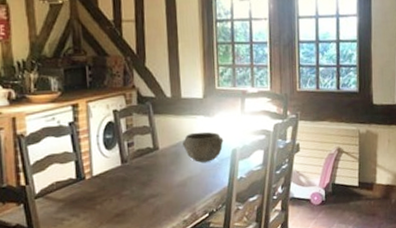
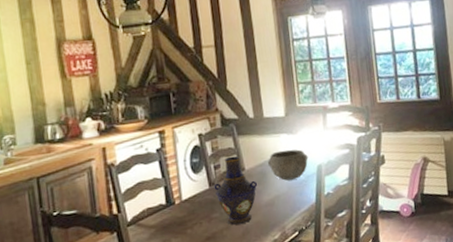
vase: none [126,134,170,203] -> present [213,156,257,225]

